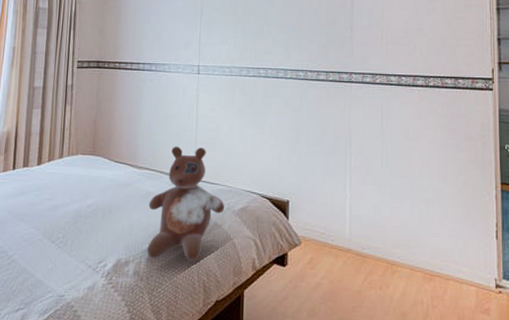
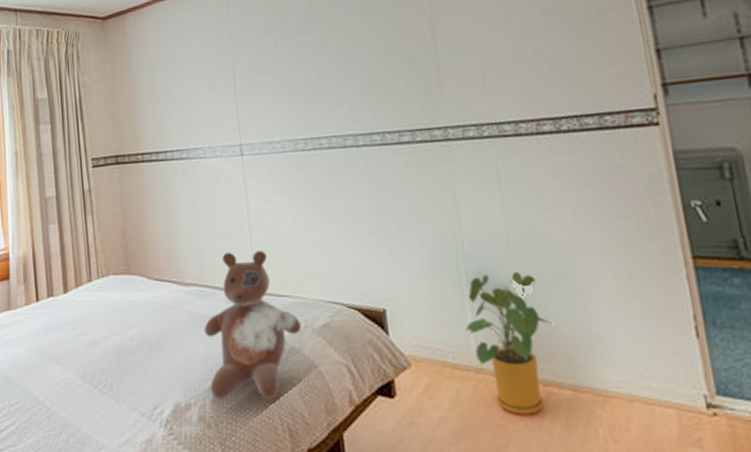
house plant: none [343,182,404,285] -> present [465,273,553,415]

